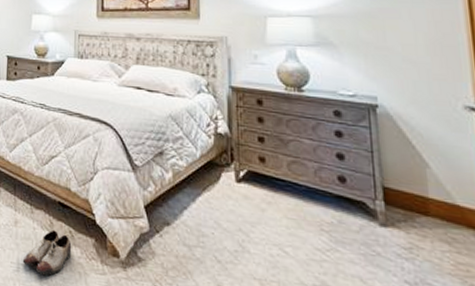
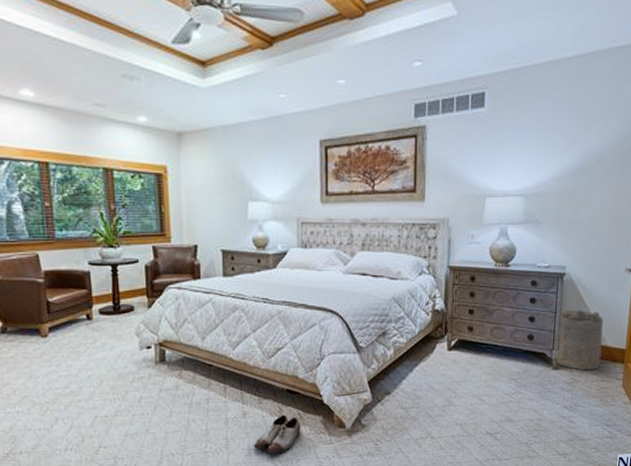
laundry hamper: none [378,149,451,236] -> present [555,309,604,371]

